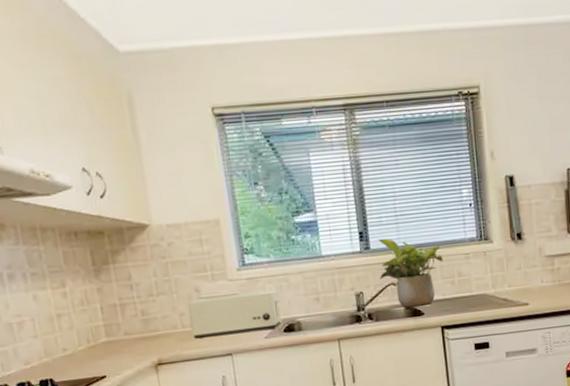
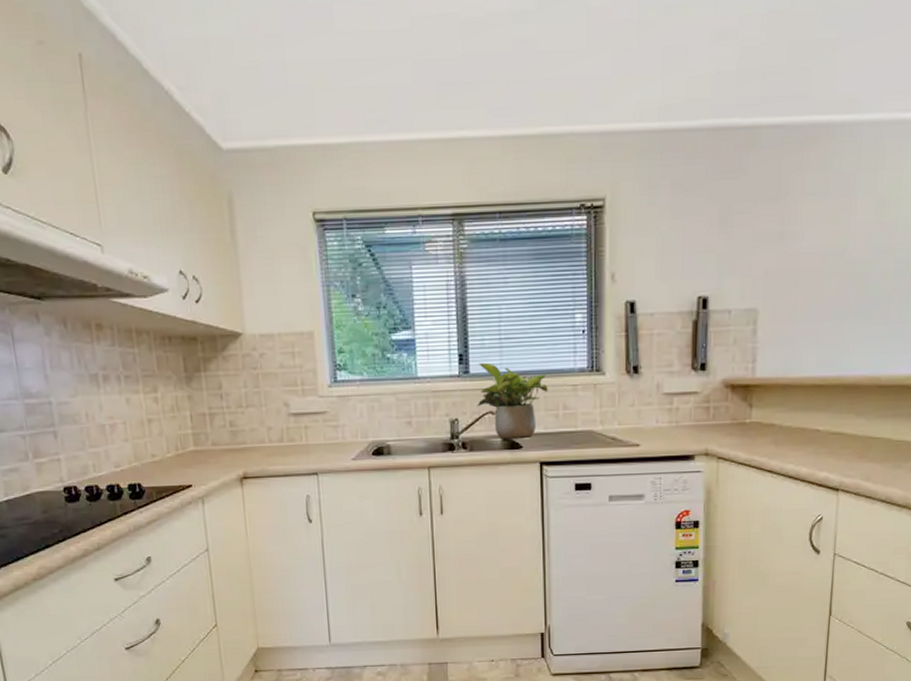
toaster: present [187,290,281,339] -> none [276,410,371,455]

